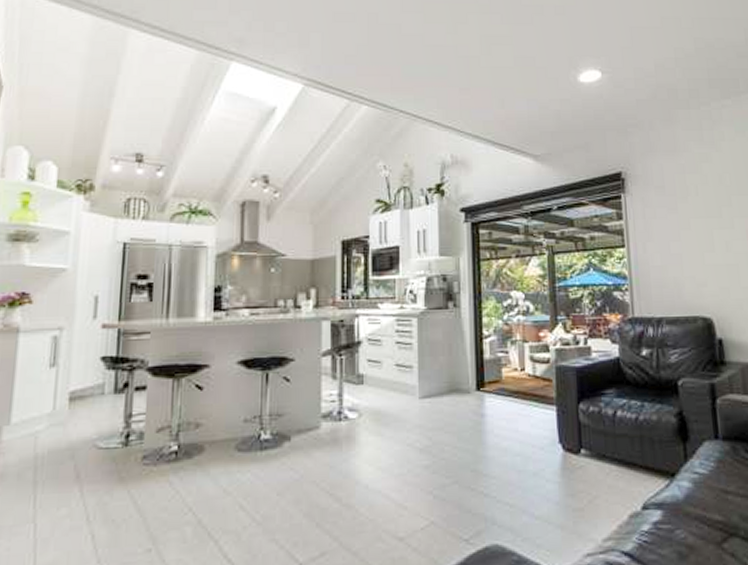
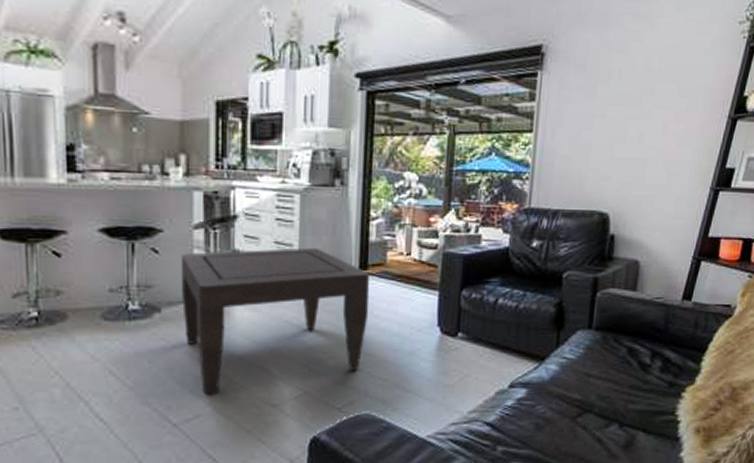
coffee table: none [309,368,490,530] -> present [180,247,369,396]

